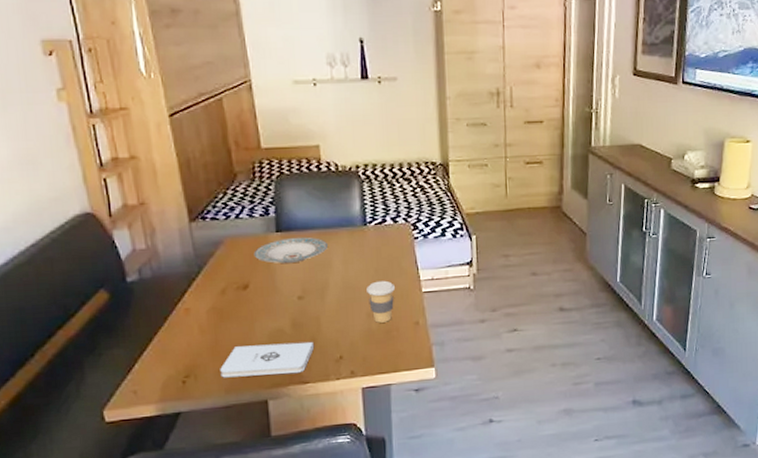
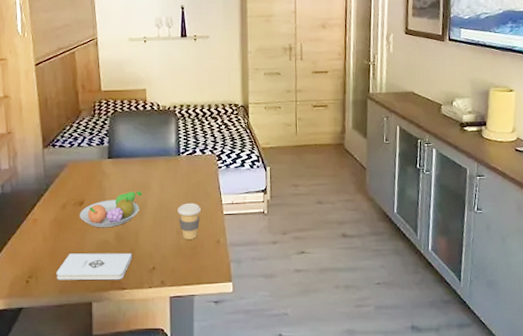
fruit bowl: none [243,269,322,315] -> present [79,191,142,228]
plate: present [253,237,329,264] -> none [89,163,149,186]

